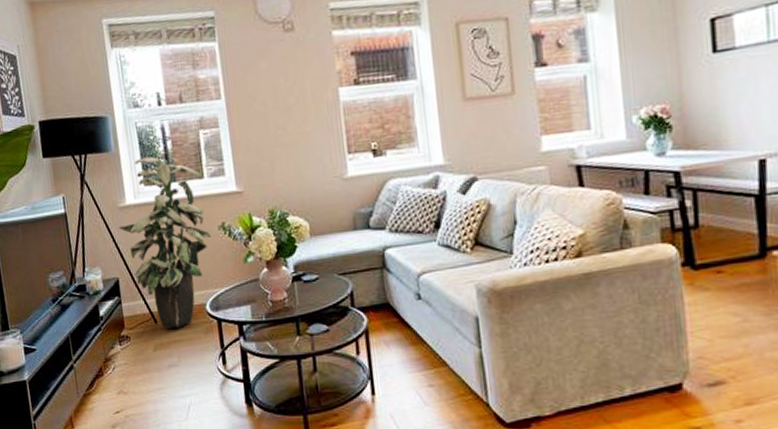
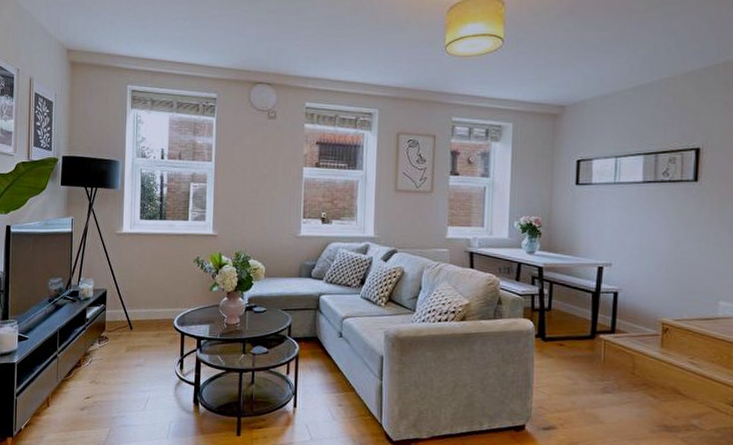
indoor plant: present [118,156,212,328] -> none [113,197,187,336]

